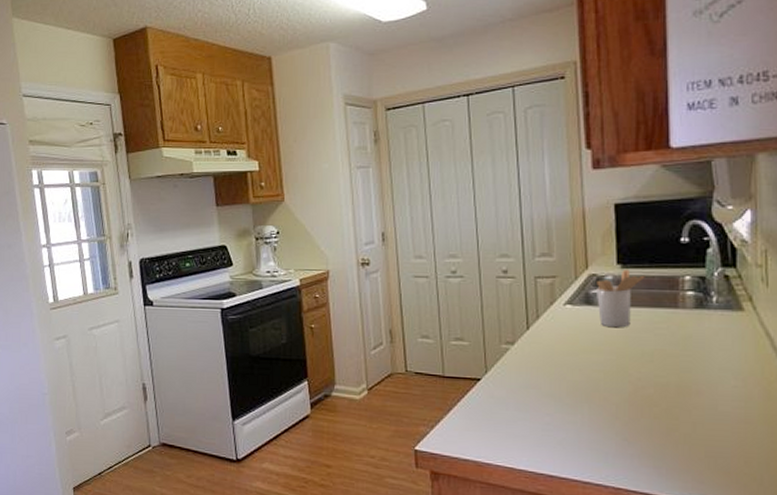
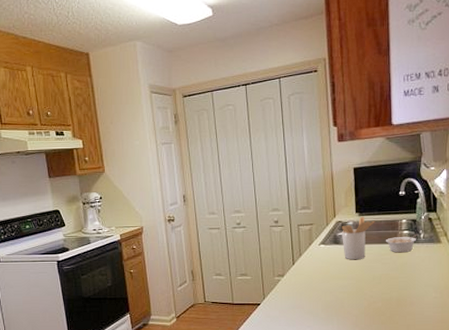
legume: none [659,296,709,322] -> present [385,233,418,253]

